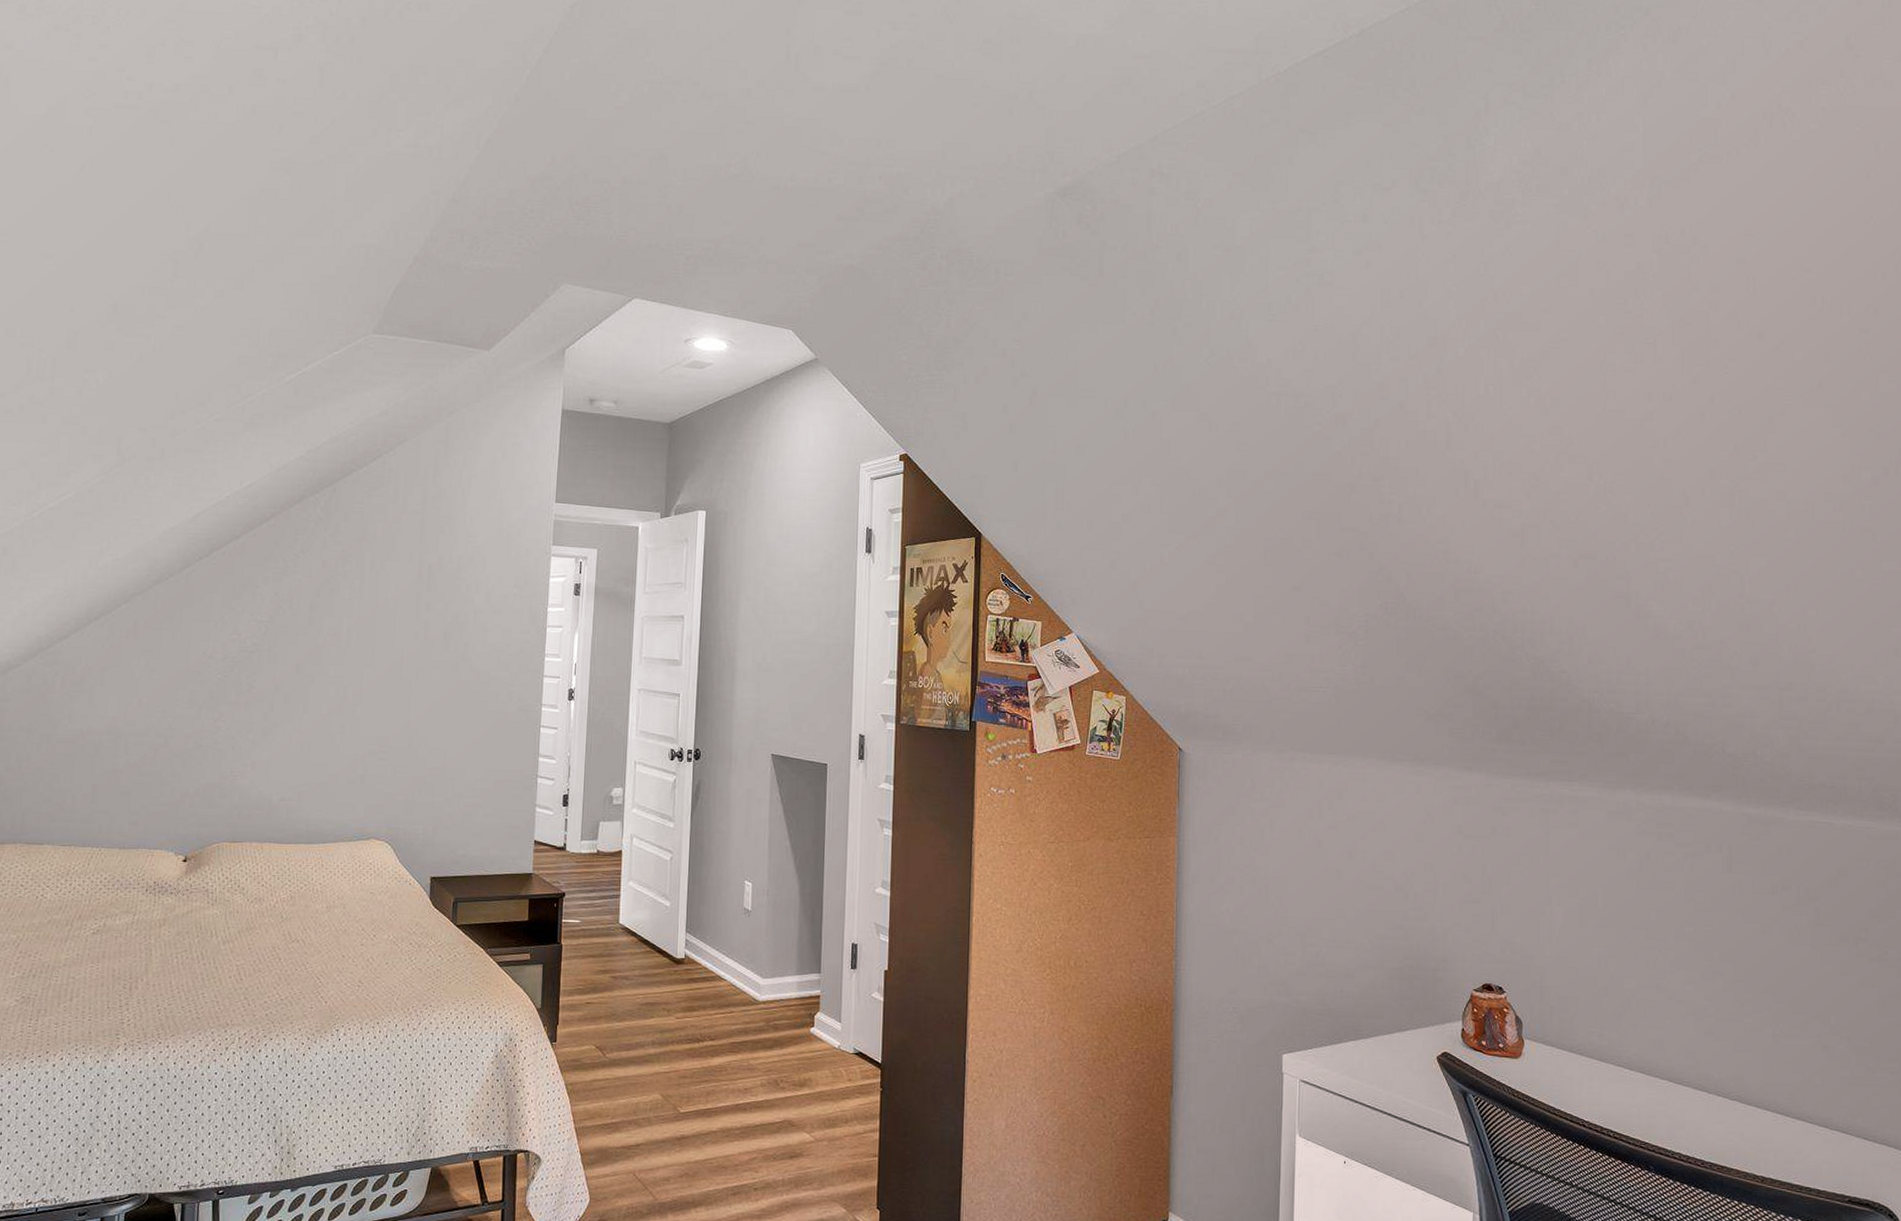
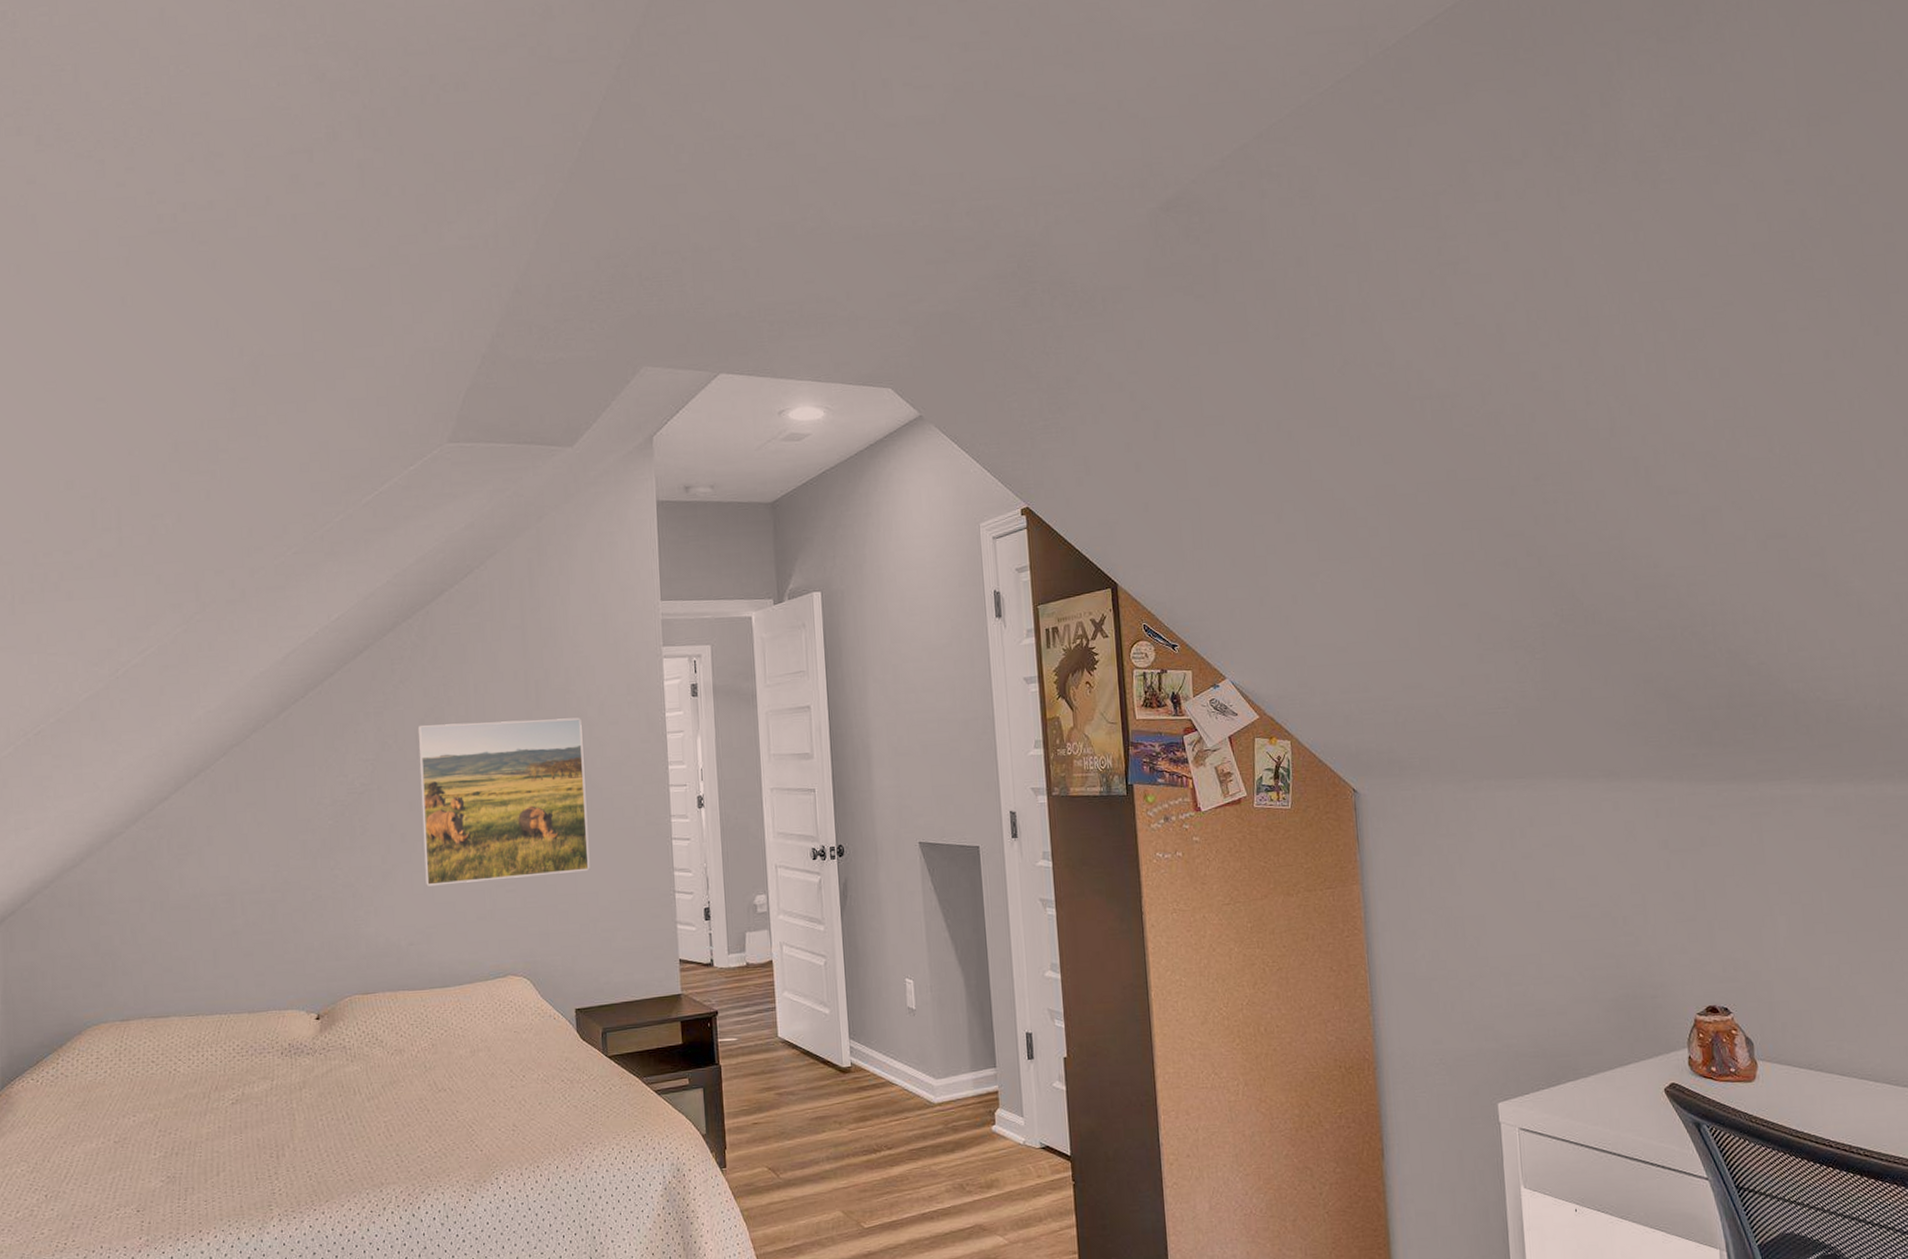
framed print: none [303,595,468,748] -> present [417,717,590,886]

